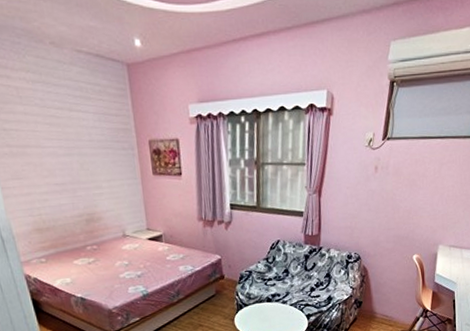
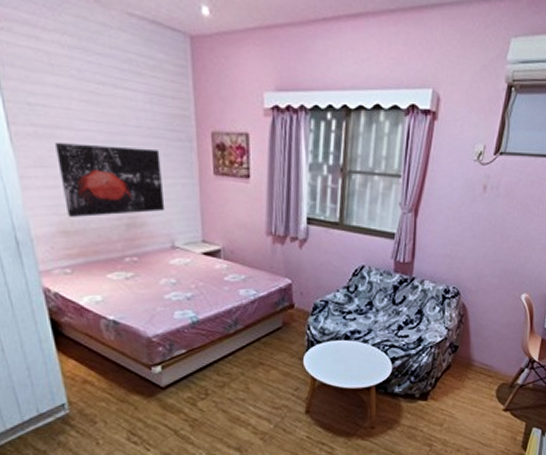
wall art: none [27,157,116,217] -> present [56,143,165,217]

